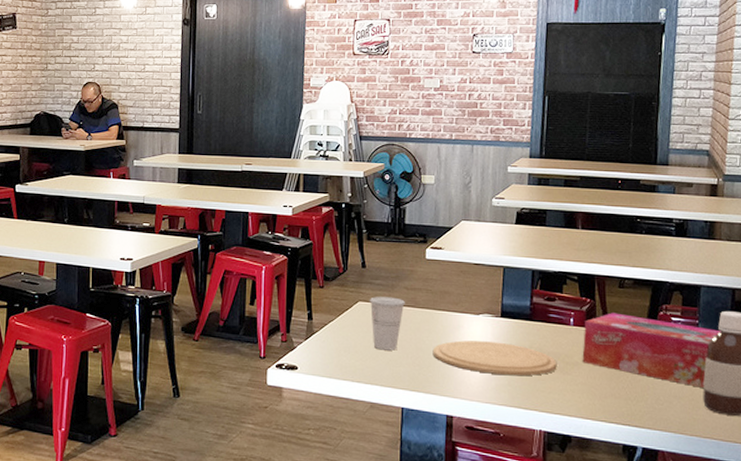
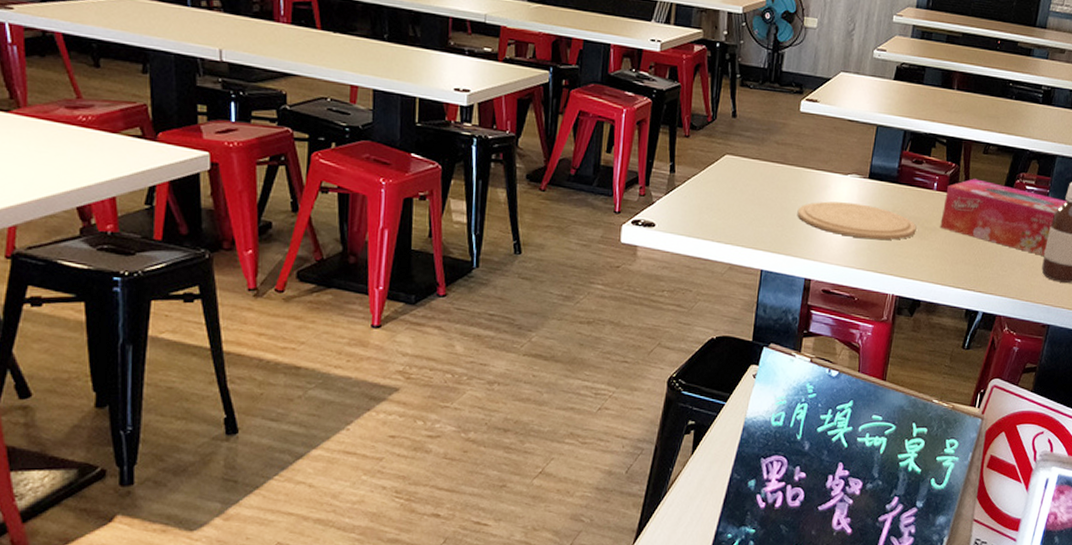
cup: present [369,297,406,351] -> none [737,150,775,210]

